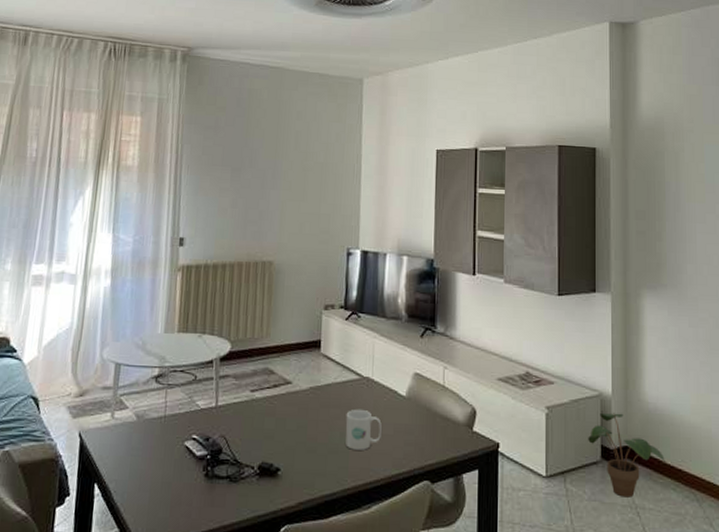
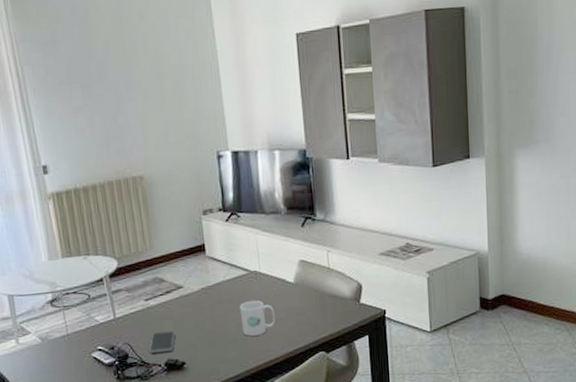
mobile phone: none [245,429,275,454] -> present [149,331,175,354]
potted plant: present [588,413,665,498] -> none [467,267,538,338]

